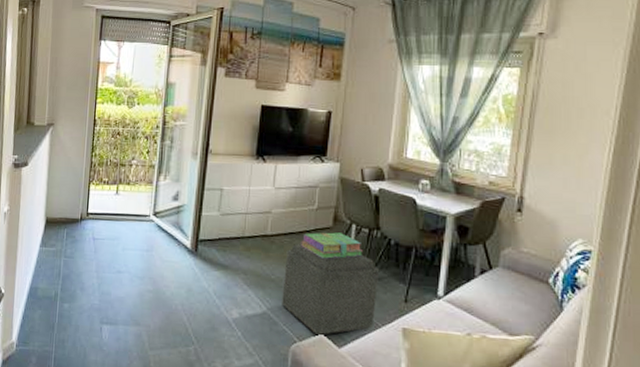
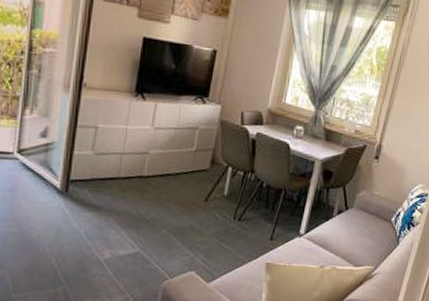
ottoman: present [282,244,380,336] -> none [155,185,251,273]
stack of books: present [301,232,363,259] -> none [177,174,237,201]

